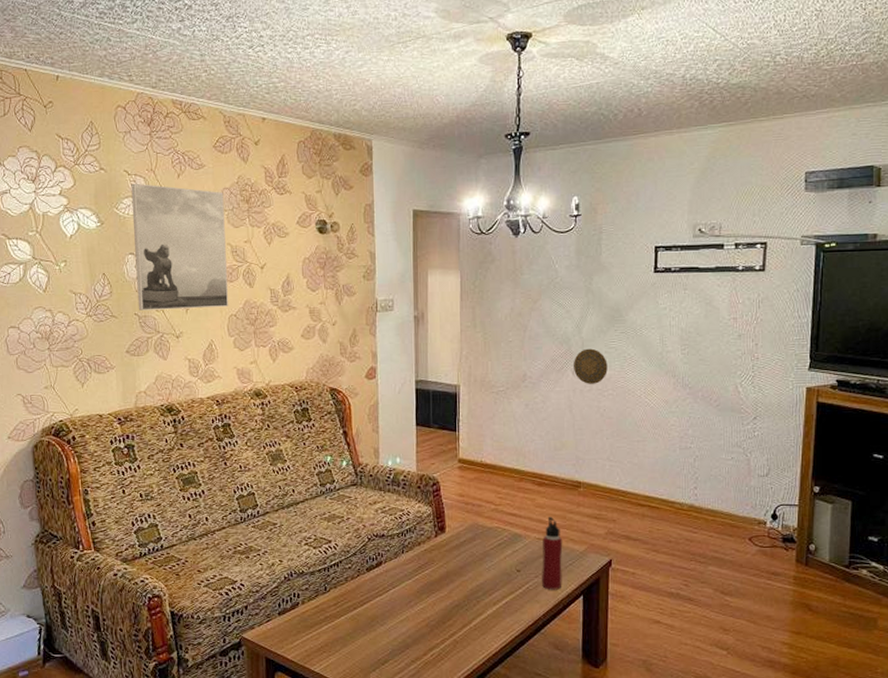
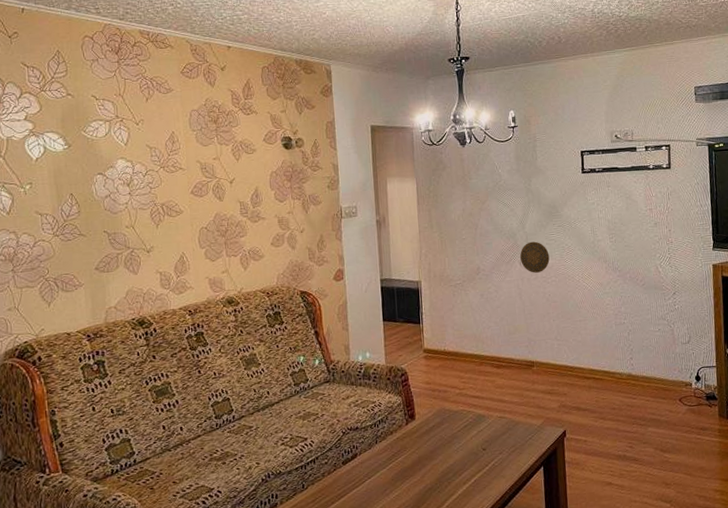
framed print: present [131,183,228,311] -> none [99,107,199,228]
water bottle: present [542,517,563,590] -> none [504,396,524,465]

